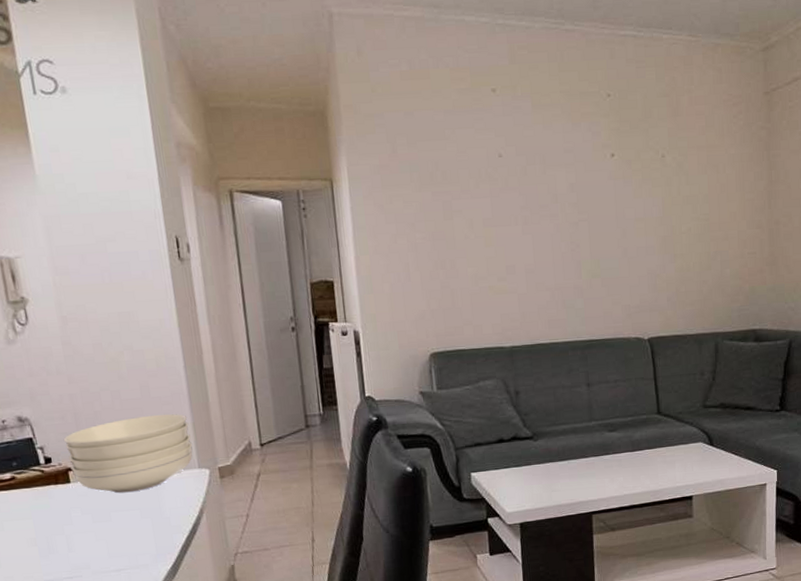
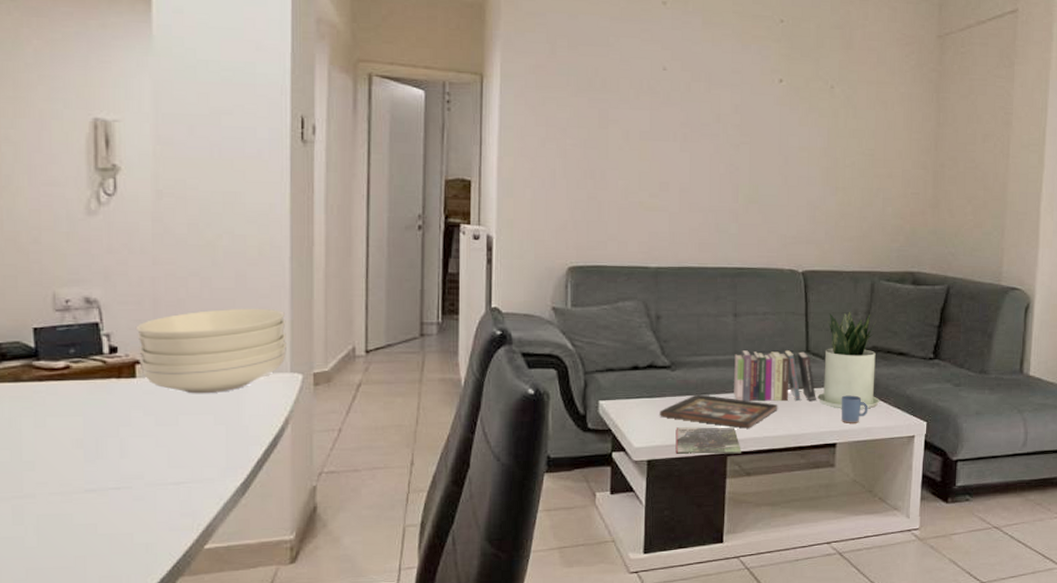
decorative tray: none [527,460,636,489] -> present [660,394,778,429]
magazine: none [543,488,605,516] -> present [675,427,741,454]
books: none [591,413,671,464] -> present [734,349,816,401]
planter: none [672,372,731,464] -> present [817,311,880,409]
mug: none [694,450,721,477] -> present [841,395,869,423]

